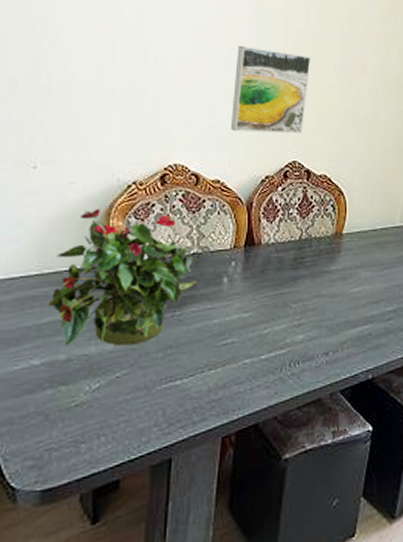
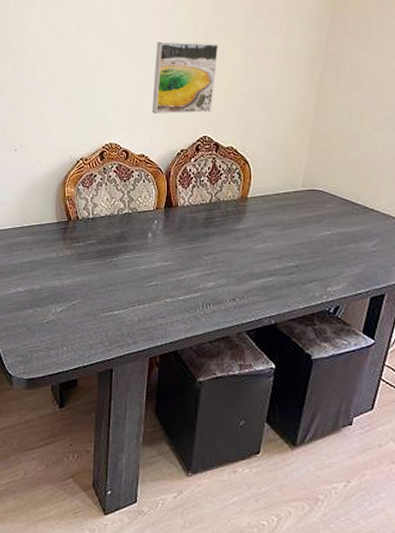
potted plant: present [47,209,198,346] -> none [27,179,129,282]

